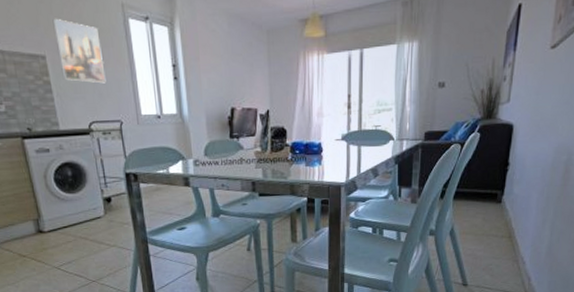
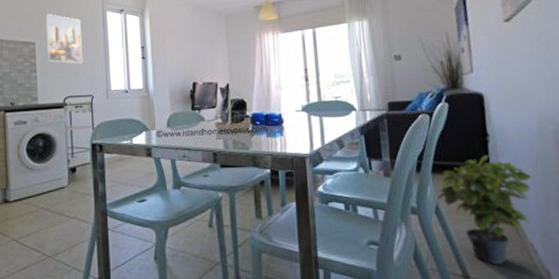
potted plant: none [454,182,537,275] -> present [437,154,532,265]

